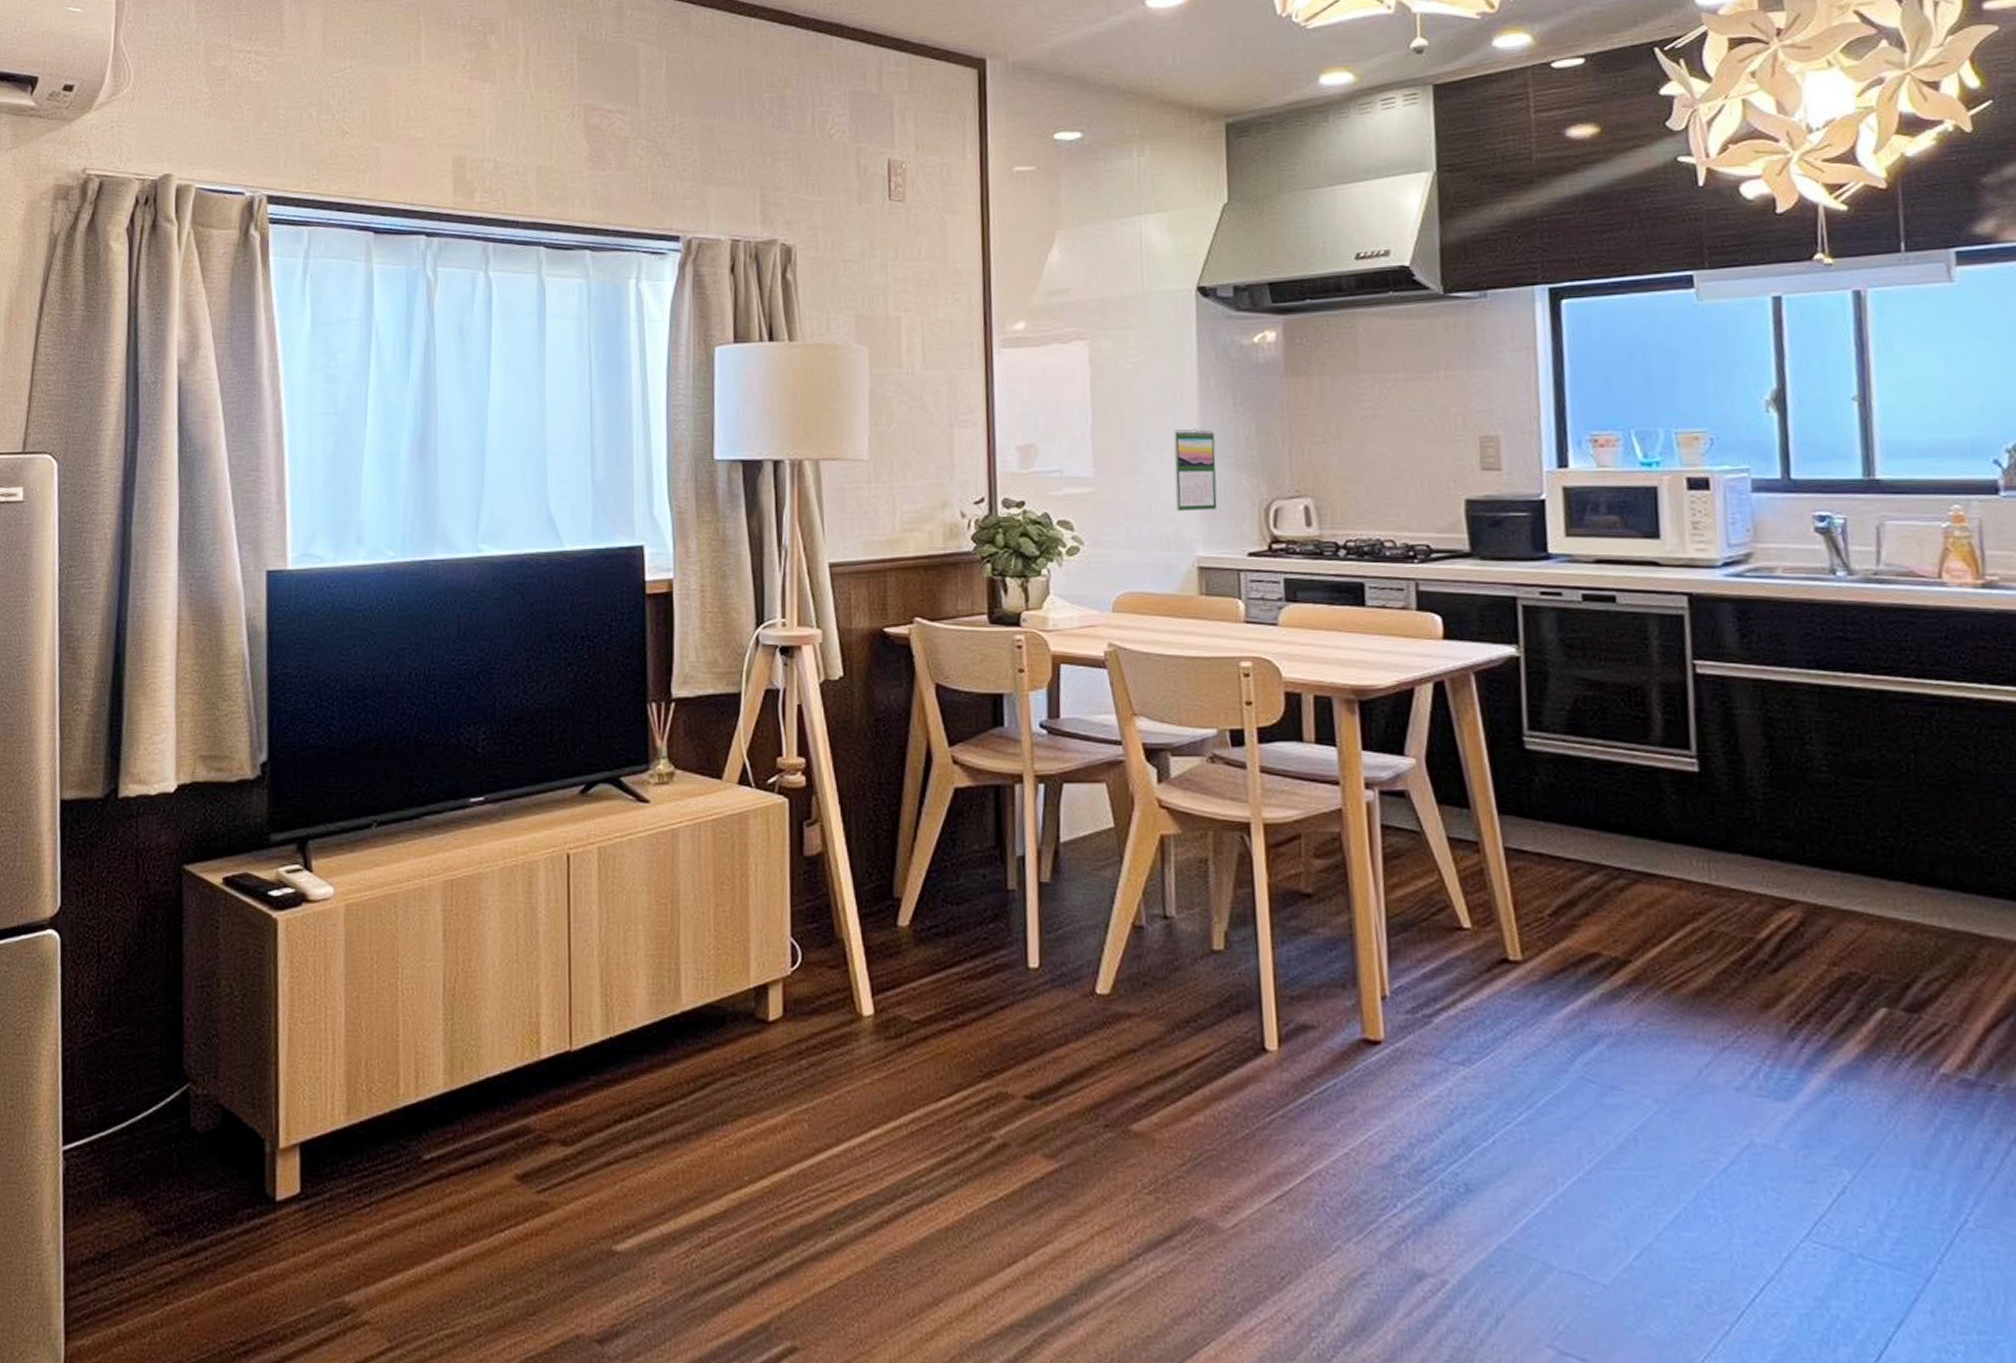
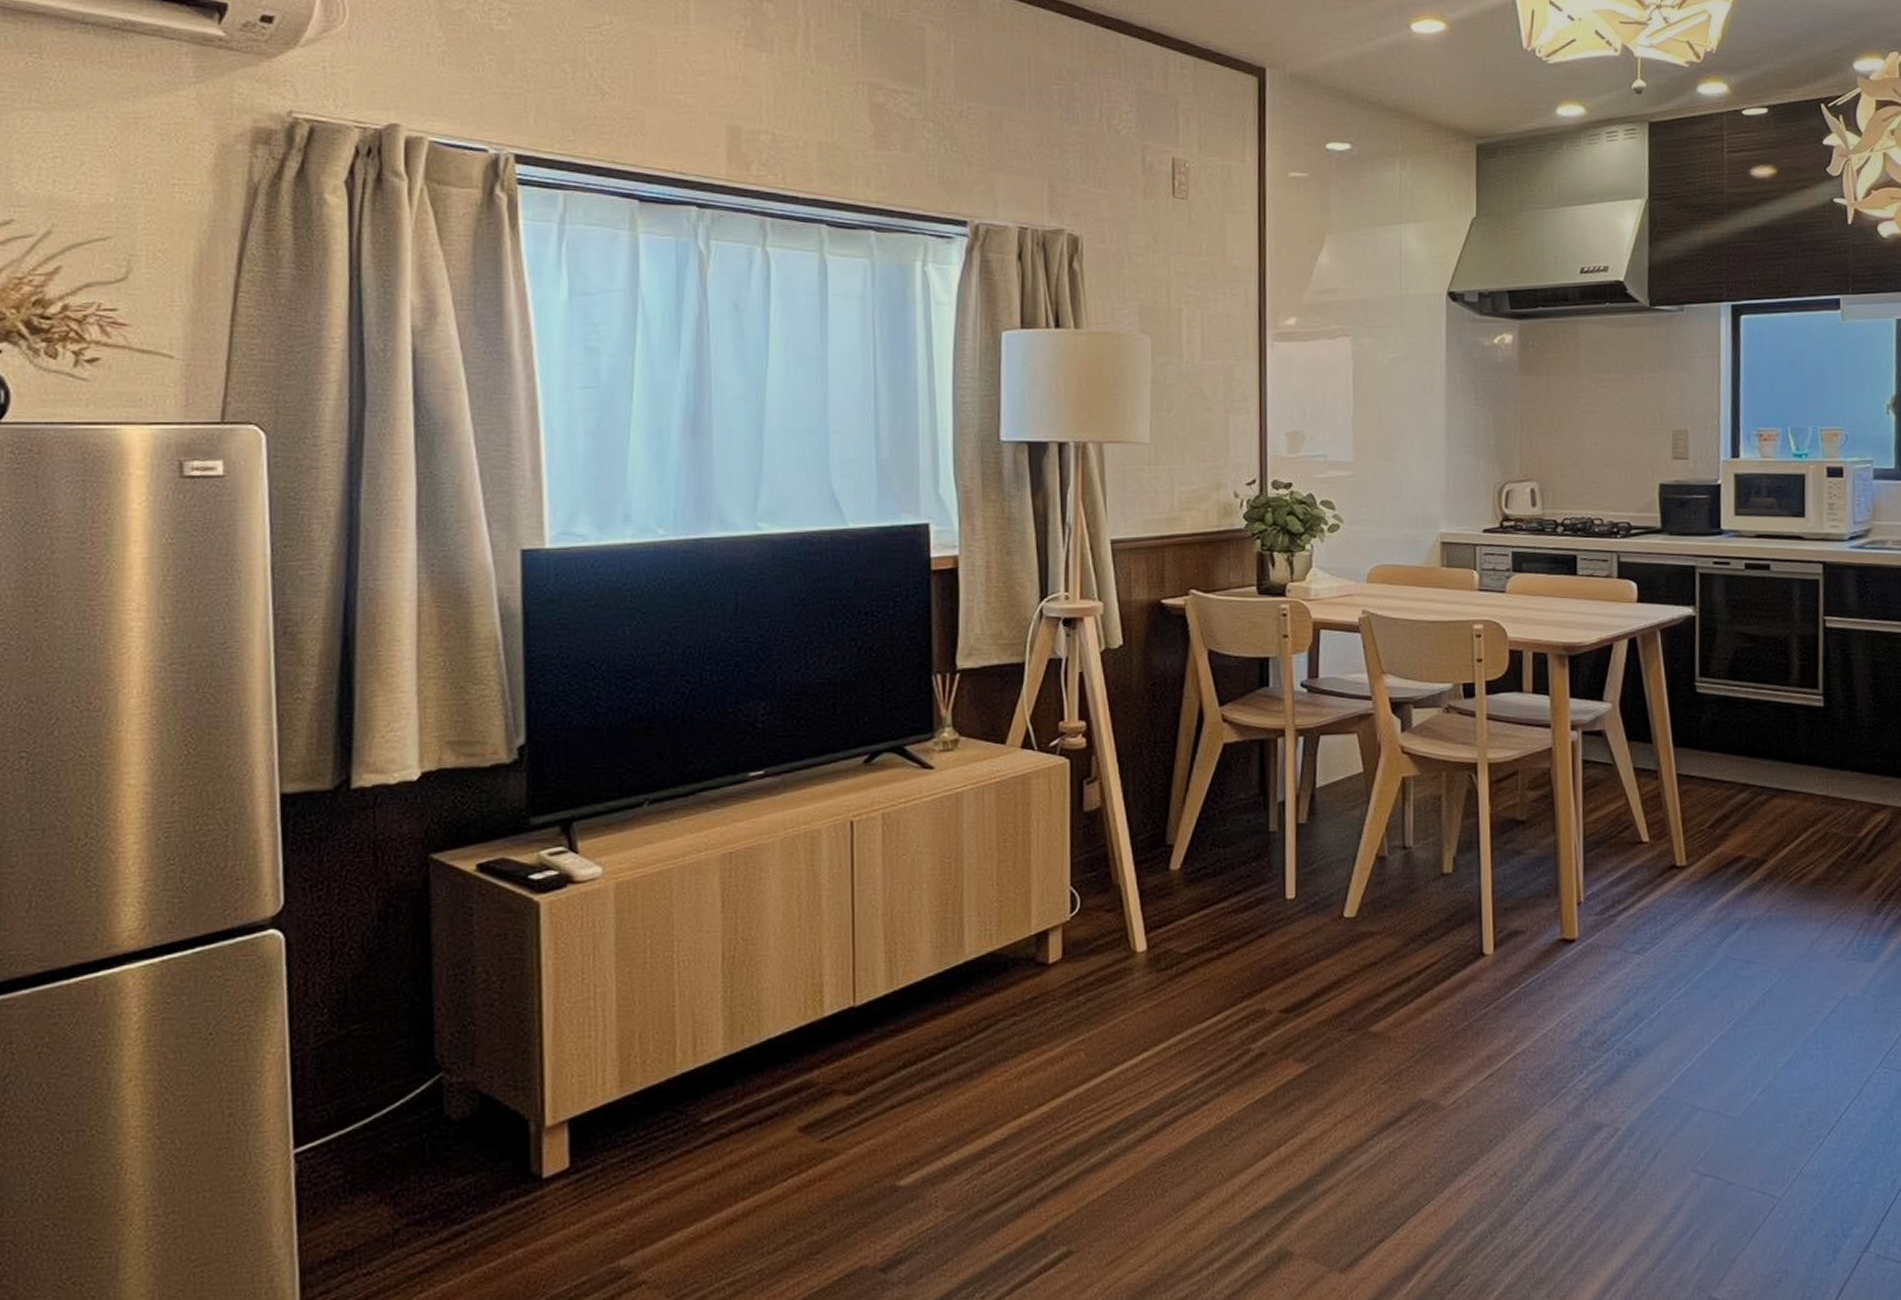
calendar: present [1173,428,1218,511] -> none [1423,418,1459,492]

